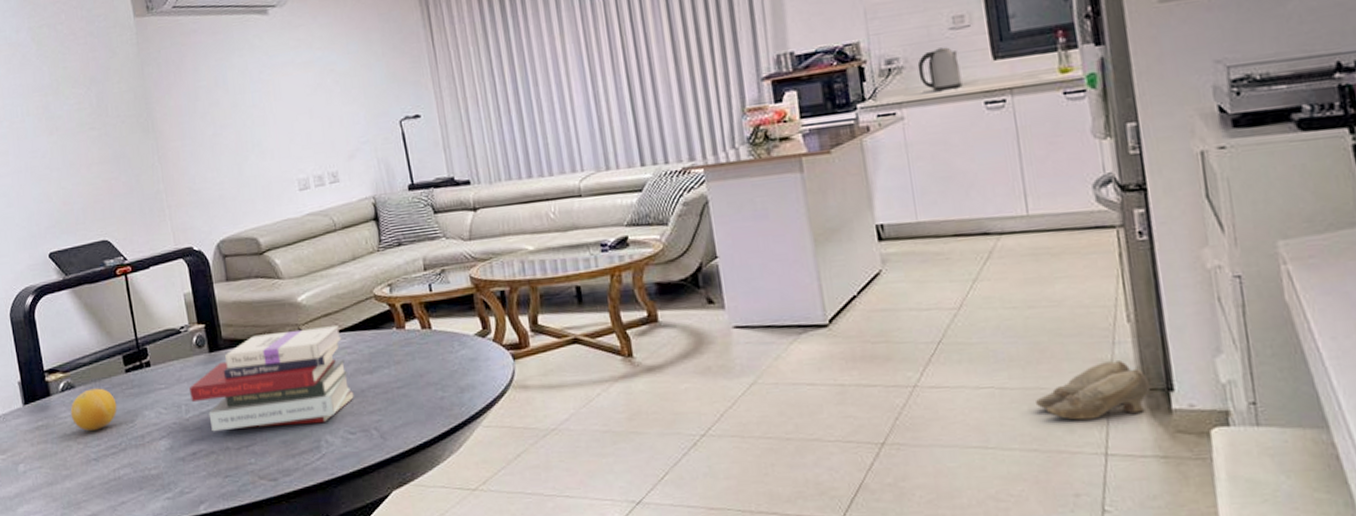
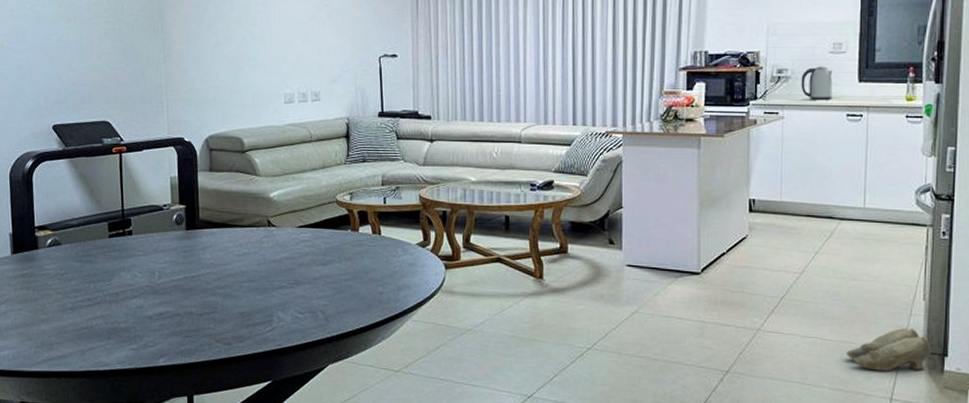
fruit: present [70,388,117,431] -> none [54,247,97,284]
books: present [190,325,354,432] -> none [164,220,307,302]

